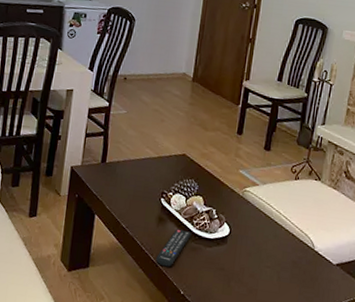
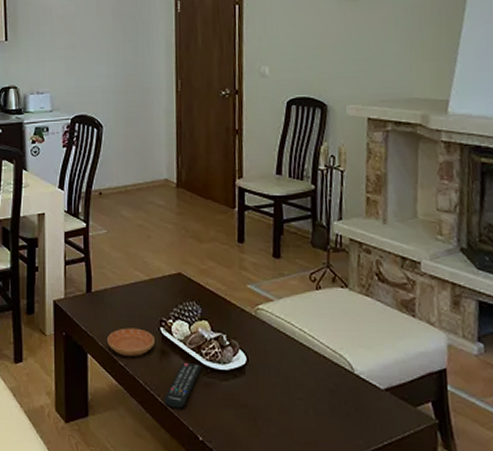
saucer: none [113,196,155,221] -> present [106,328,155,356]

